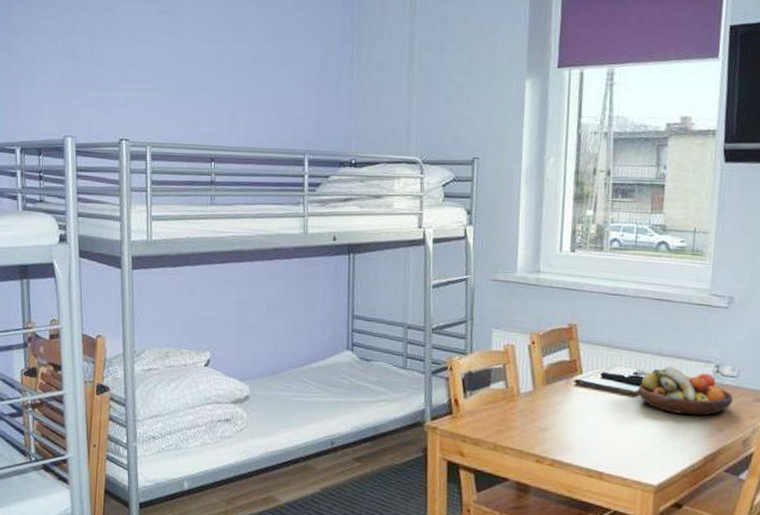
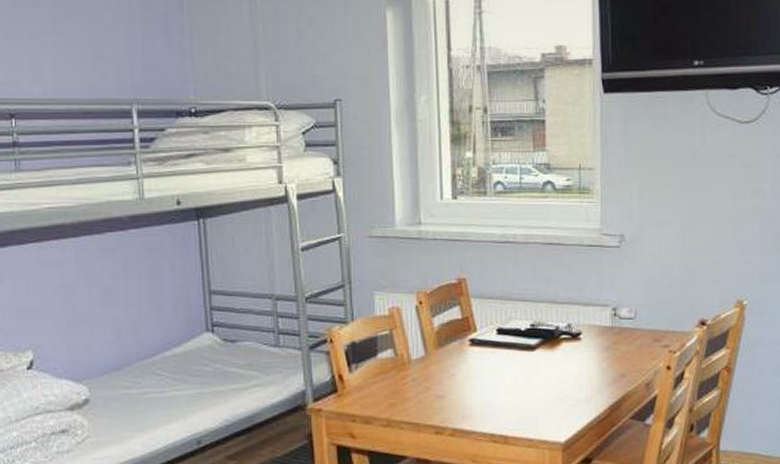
fruit bowl: present [638,366,733,416] -> none [537,314,632,364]

